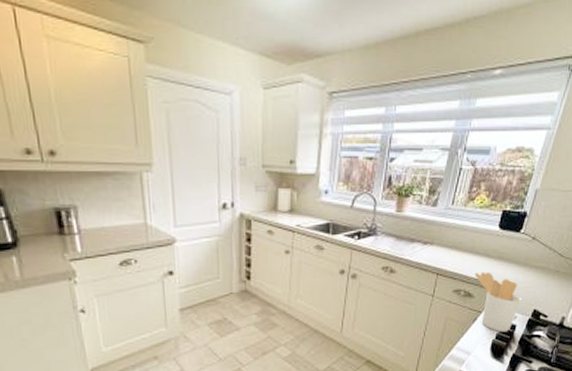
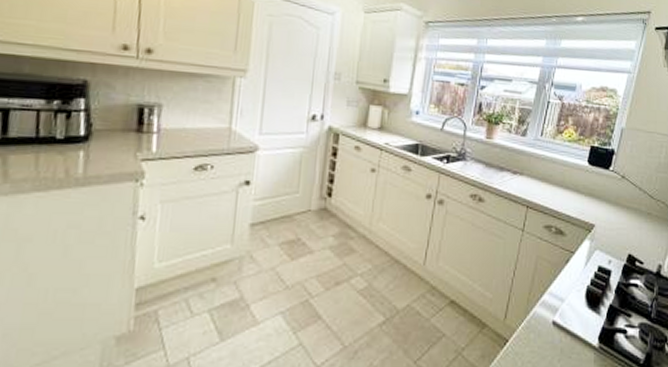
utensil holder: present [474,271,521,333] -> none [565,208,615,278]

